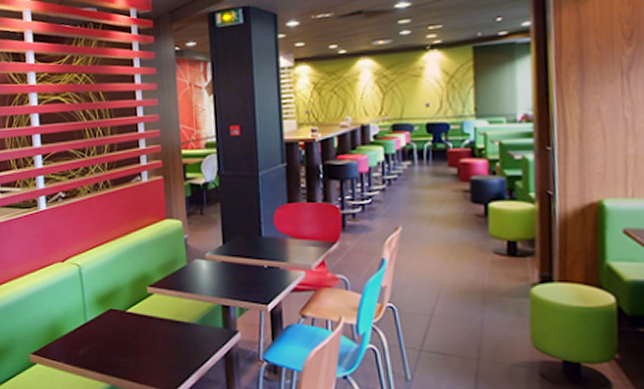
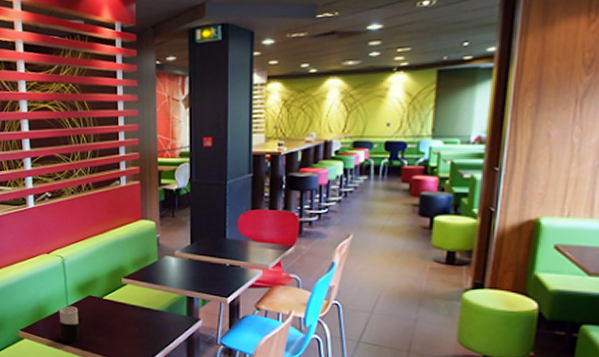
cup: none [76,322,103,367] -> present [59,306,82,343]

